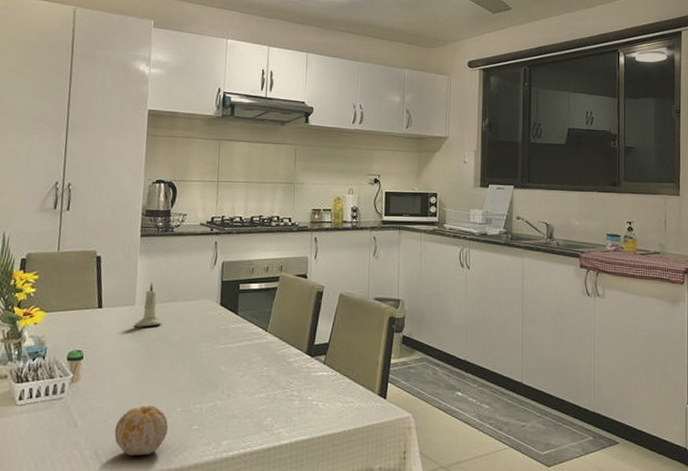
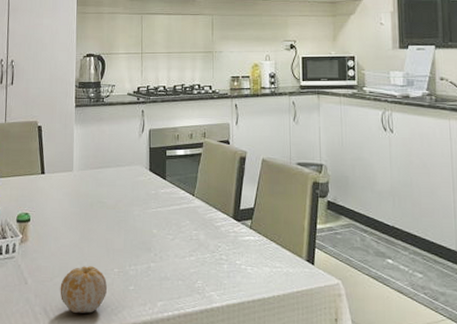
candle: present [133,282,163,327] -> none [72,150,98,192]

